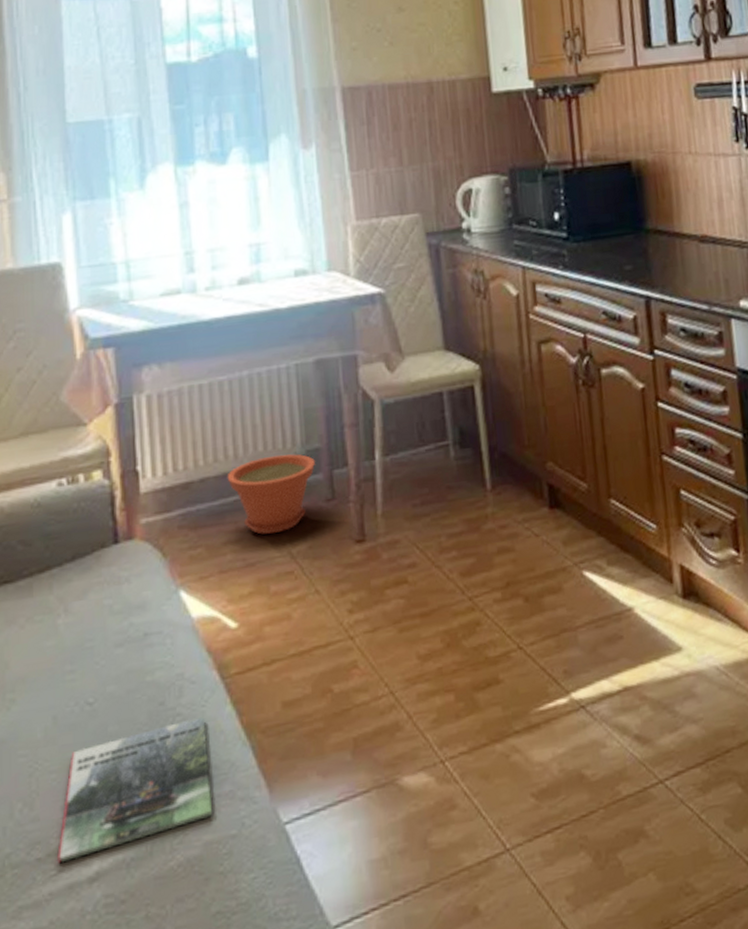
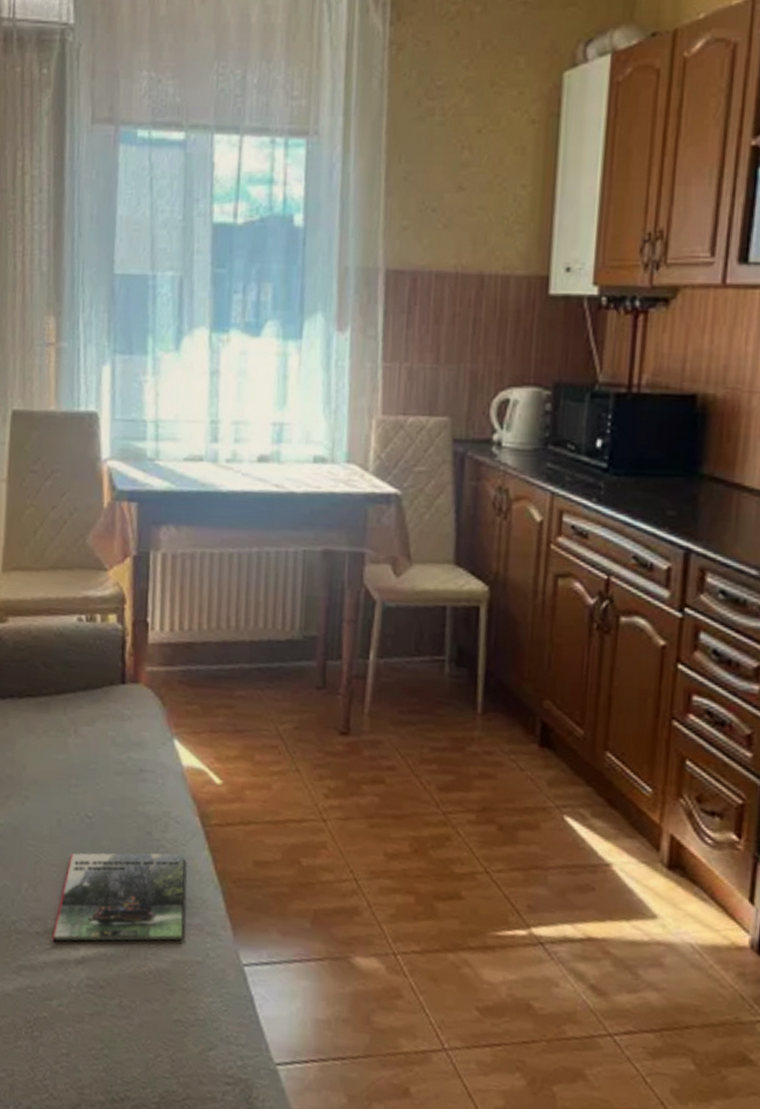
plant pot: present [227,454,315,535] -> none [226,634,311,708]

